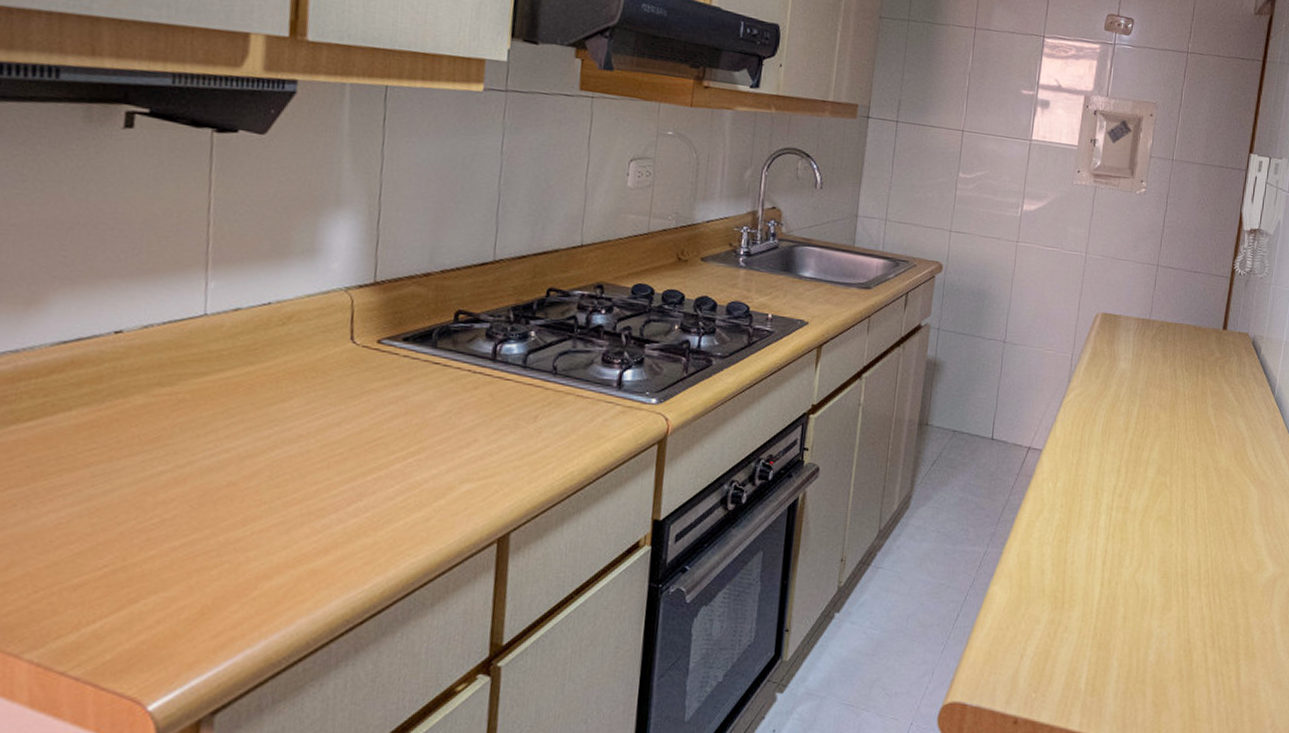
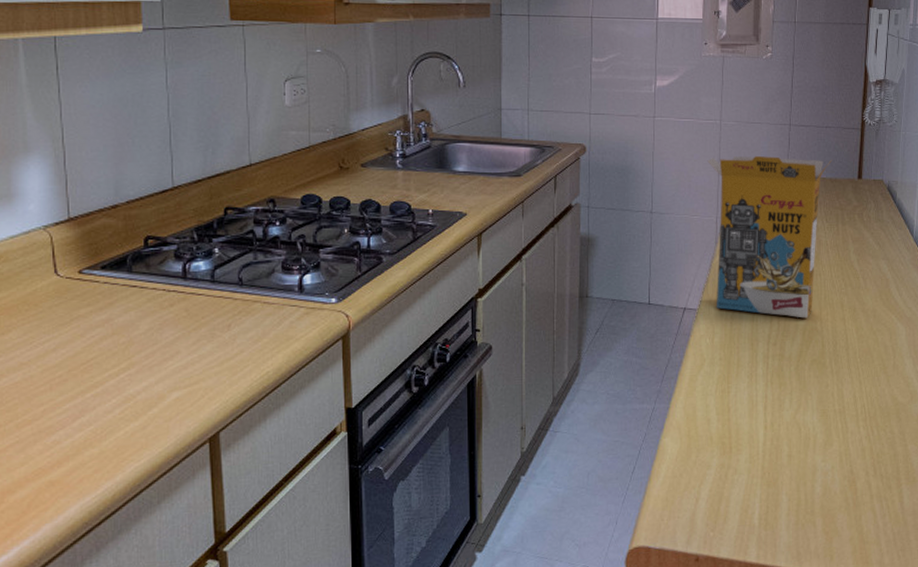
cereal box: none [1062,291,1198,471] -> present [707,155,833,318]

